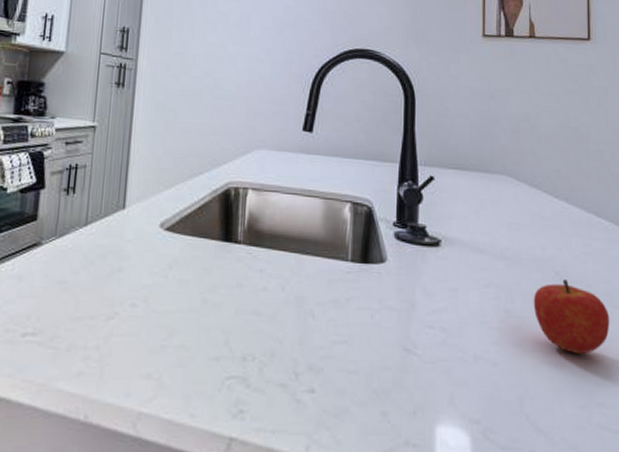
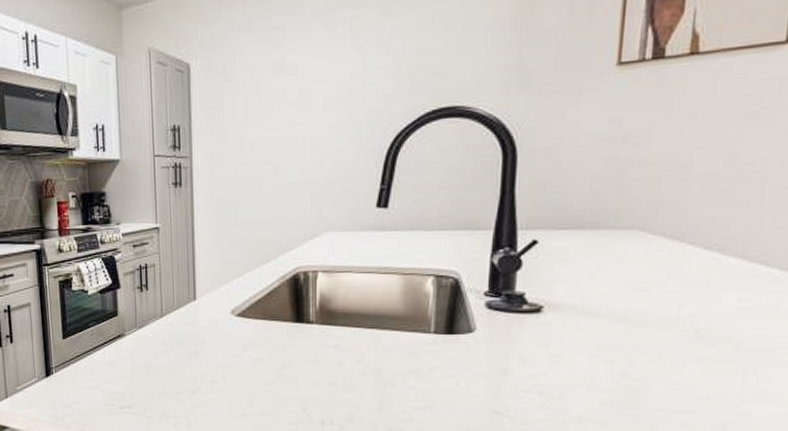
fruit: present [533,280,610,355] -> none [659,338,766,414]

